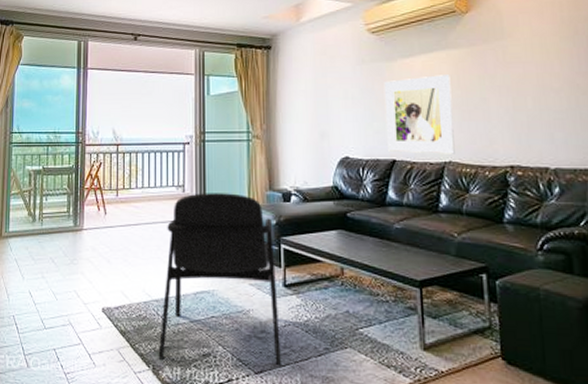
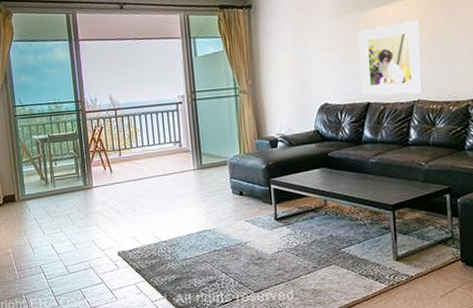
chair: present [158,193,281,365] -> none [168,144,276,289]

